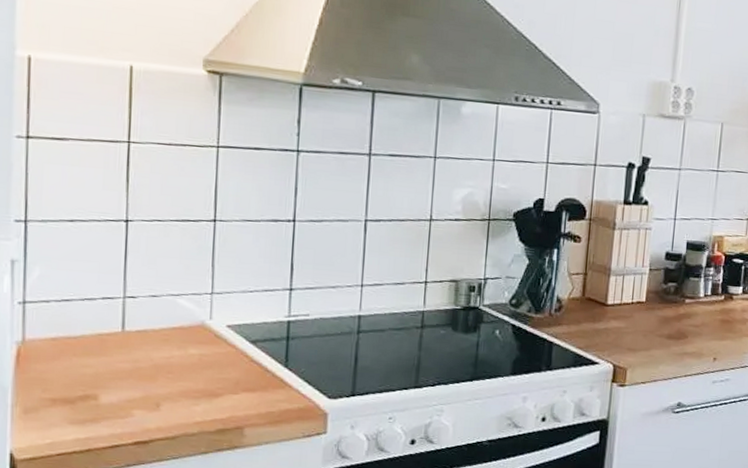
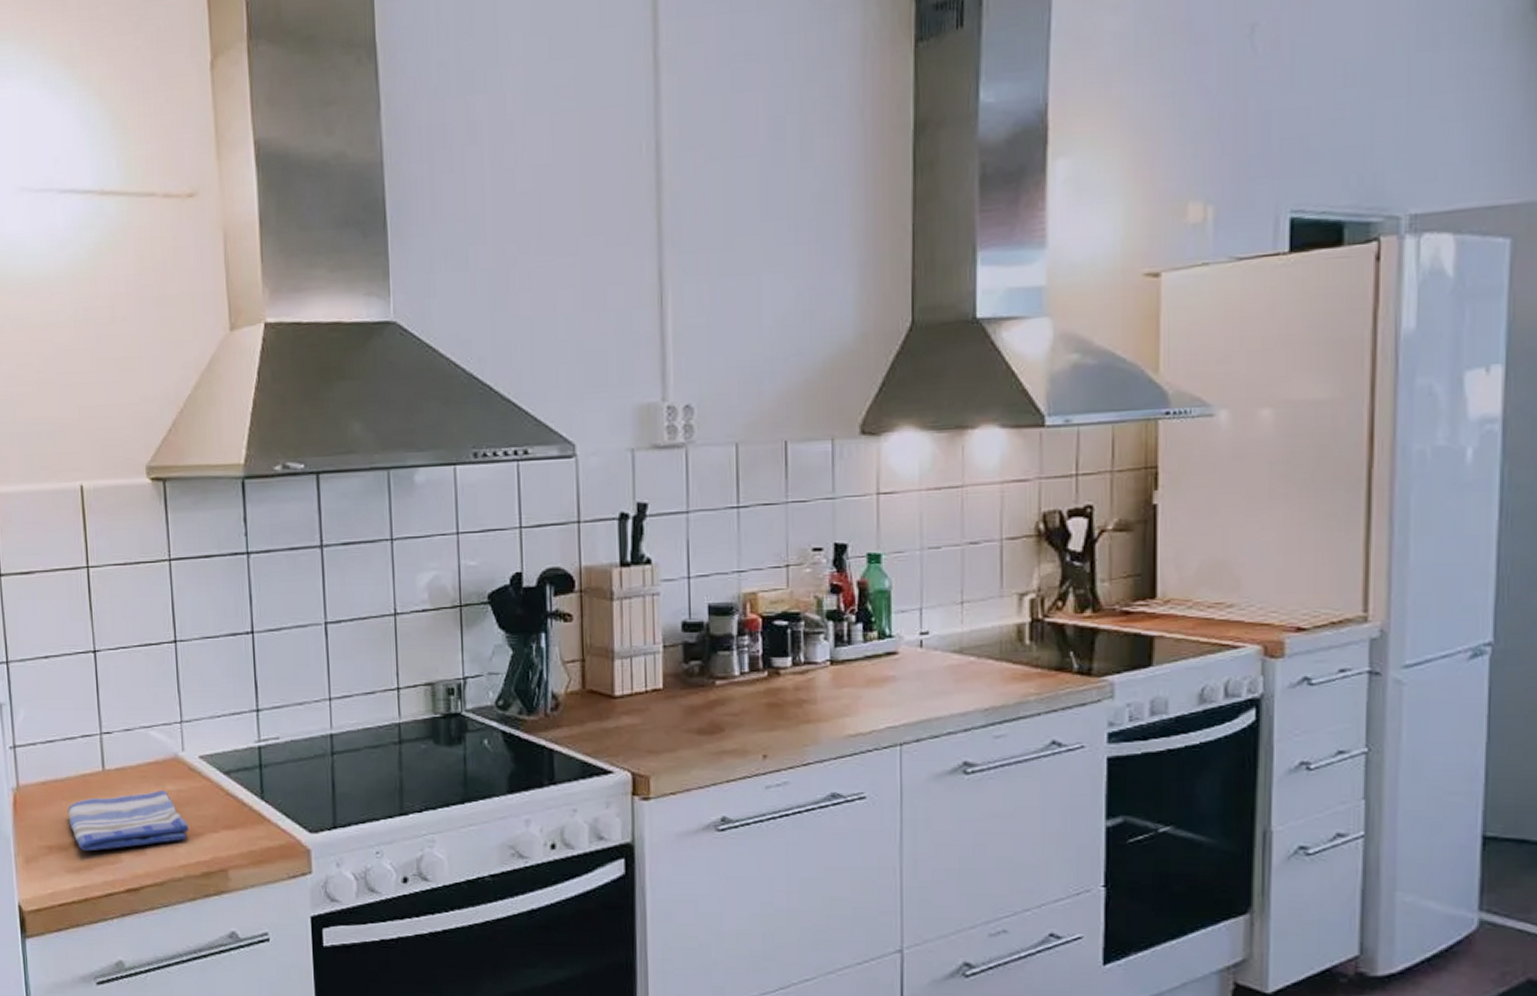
dish towel: none [78,352,208,406] -> present [67,789,189,852]

